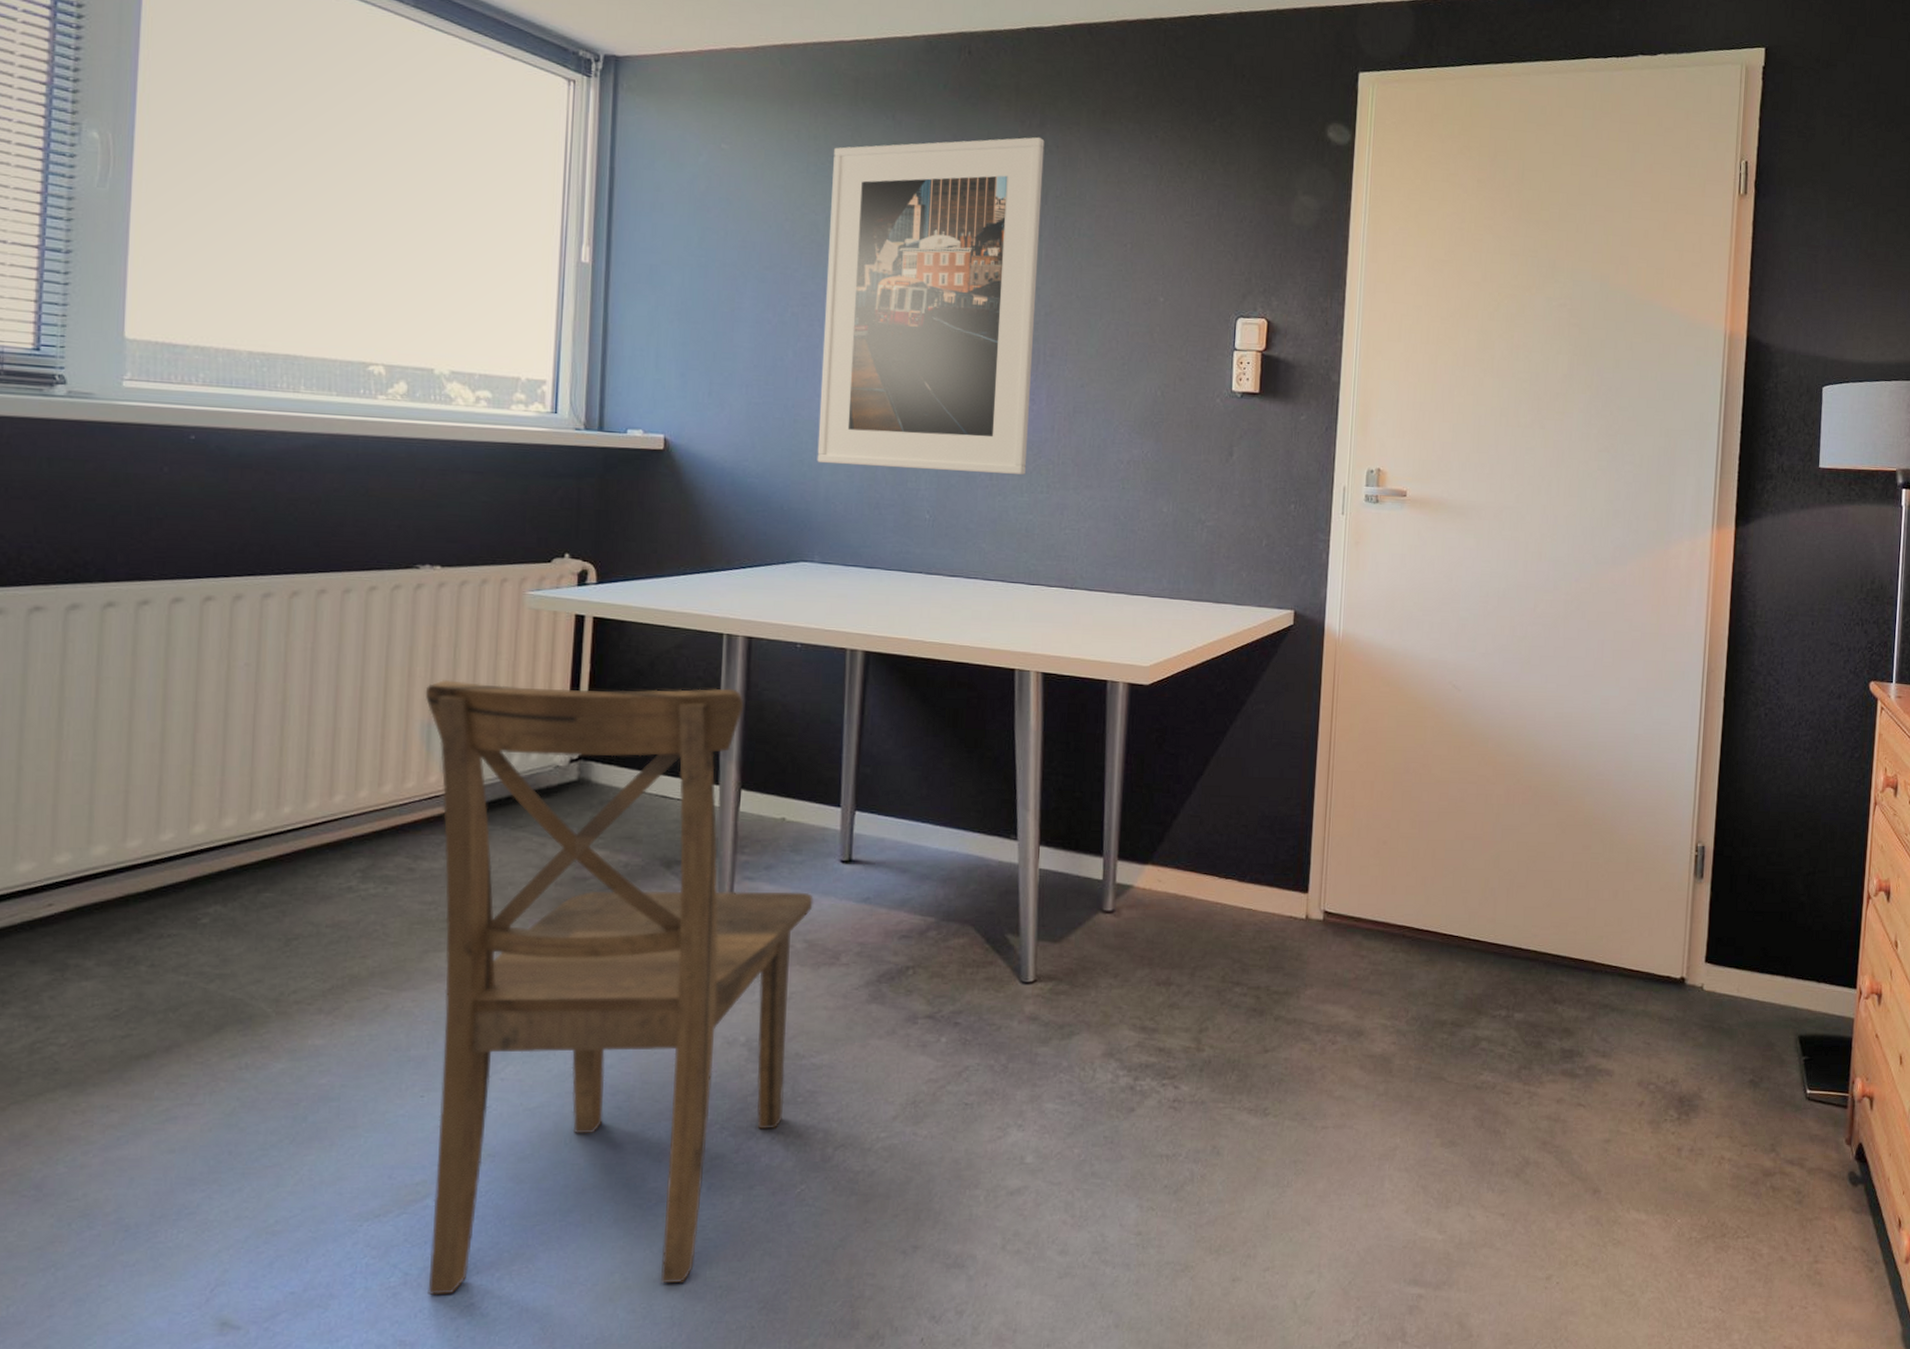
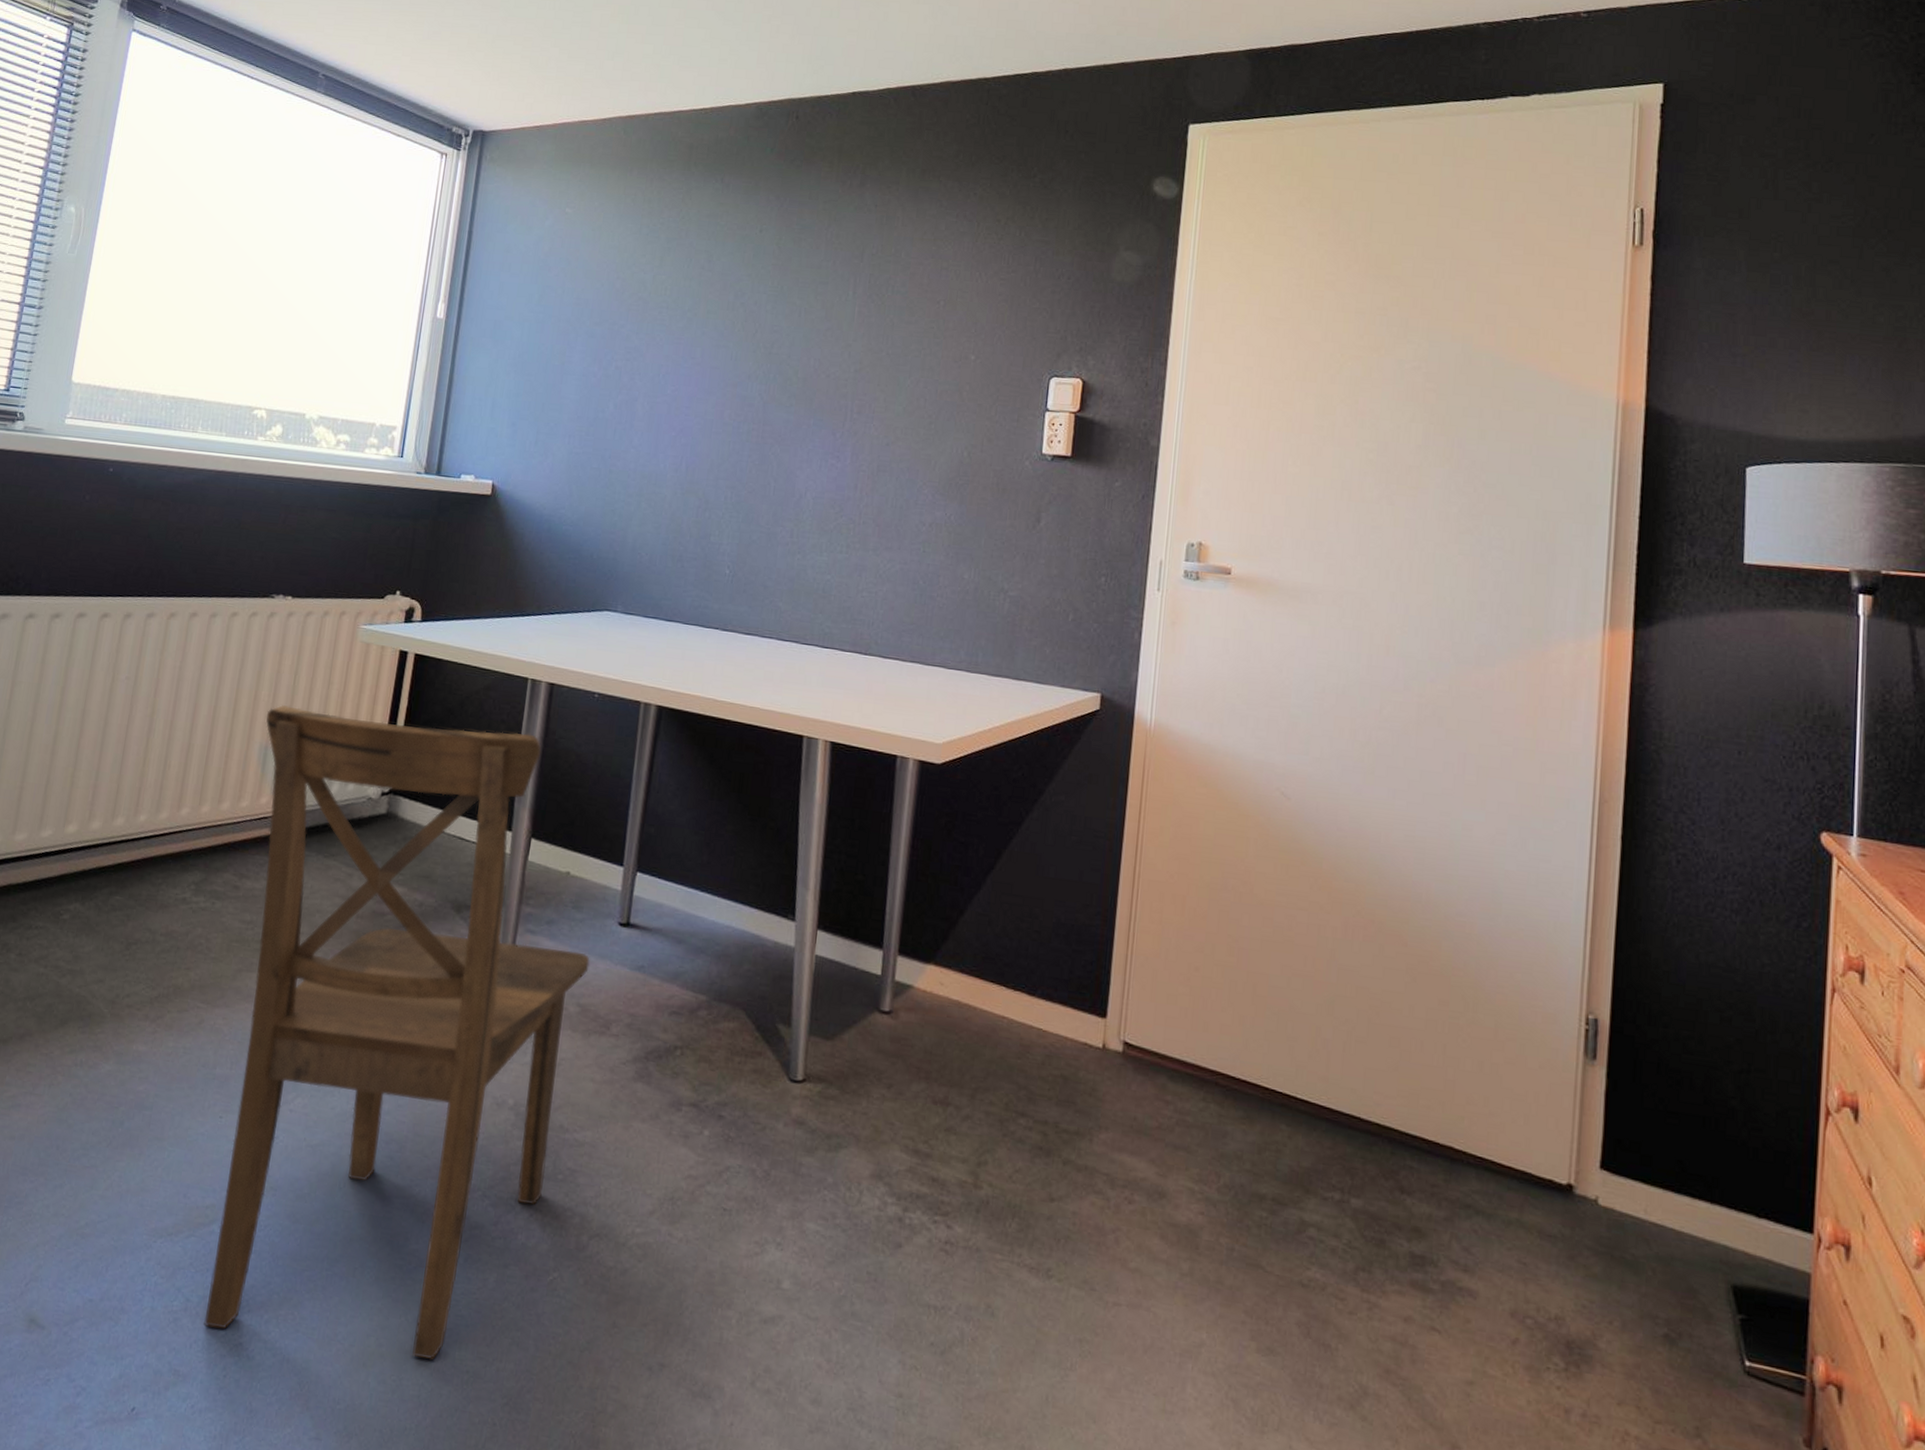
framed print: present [817,137,1045,475] -> none [627,196,864,533]

